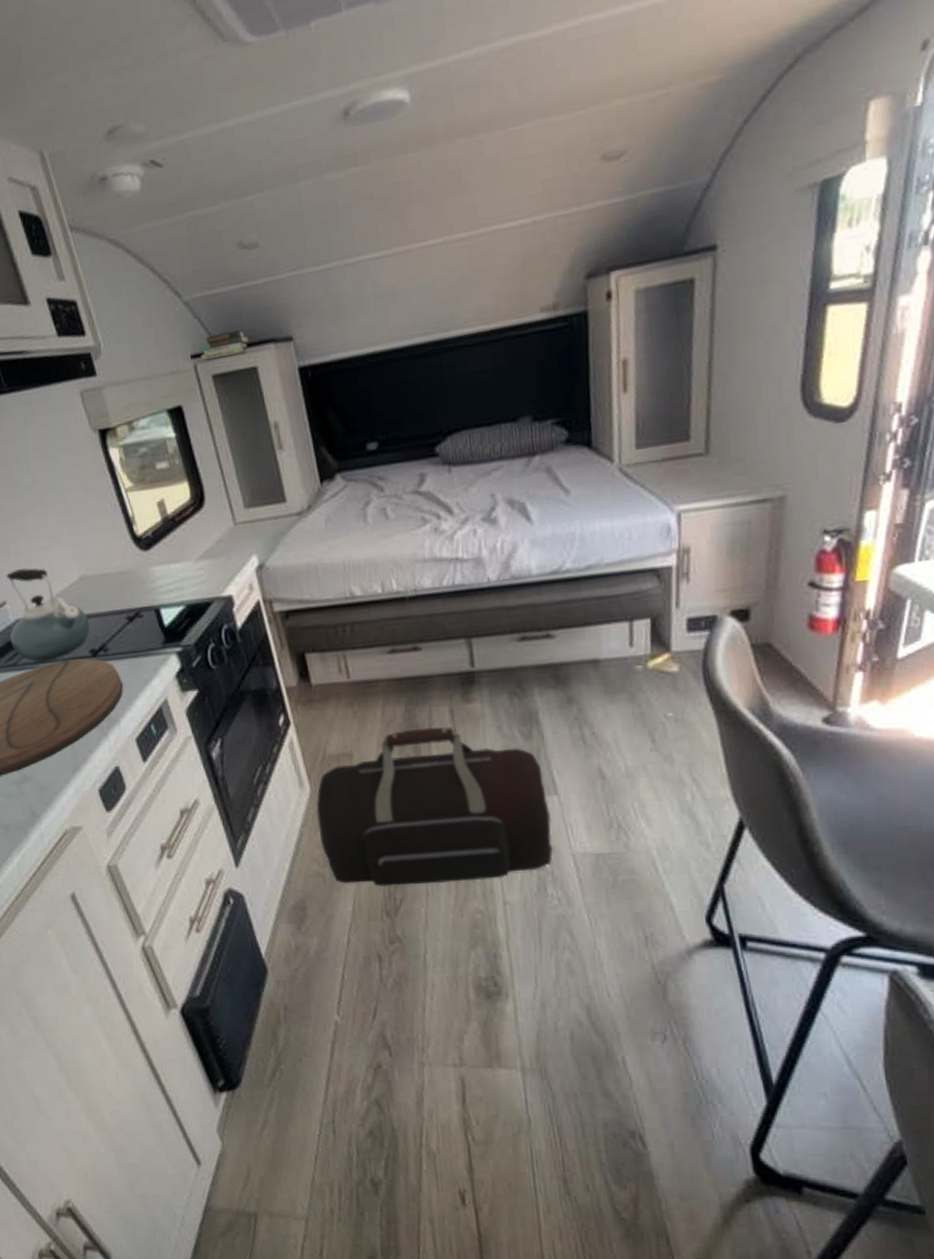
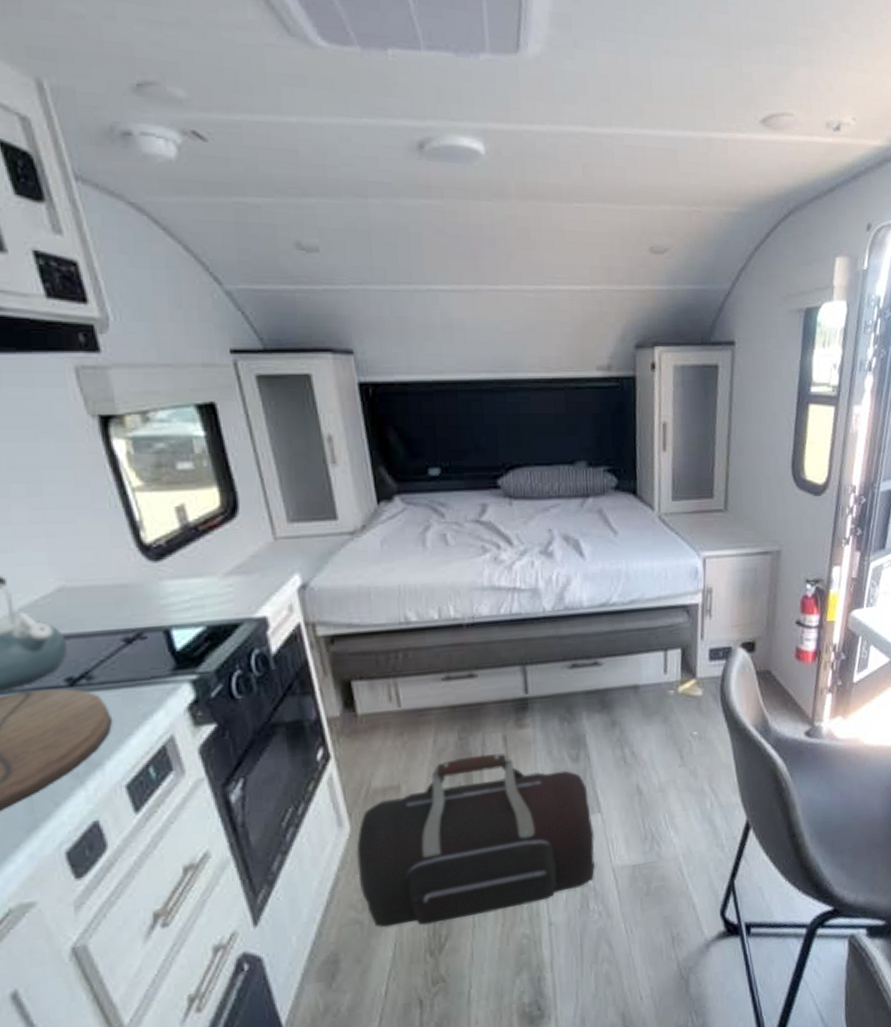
books: present [200,329,249,362] -> none [242,332,303,360]

